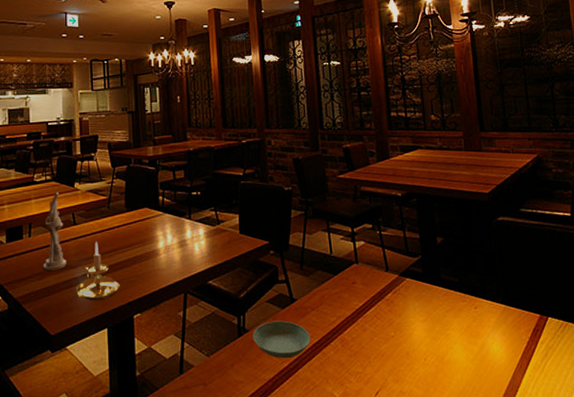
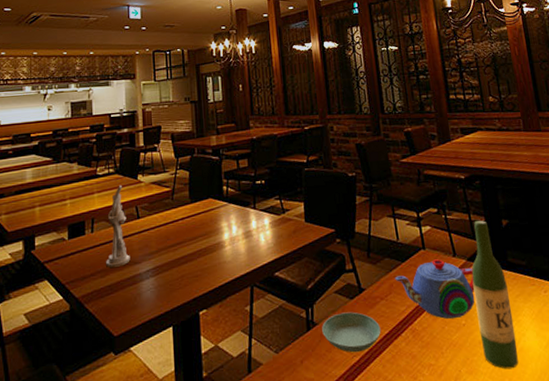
candle holder: present [76,241,120,301] -> none [140,235,185,298]
teapot: none [327,273,406,331] -> present [395,259,475,319]
wine bottle: none [403,237,444,380] -> present [472,220,519,370]

